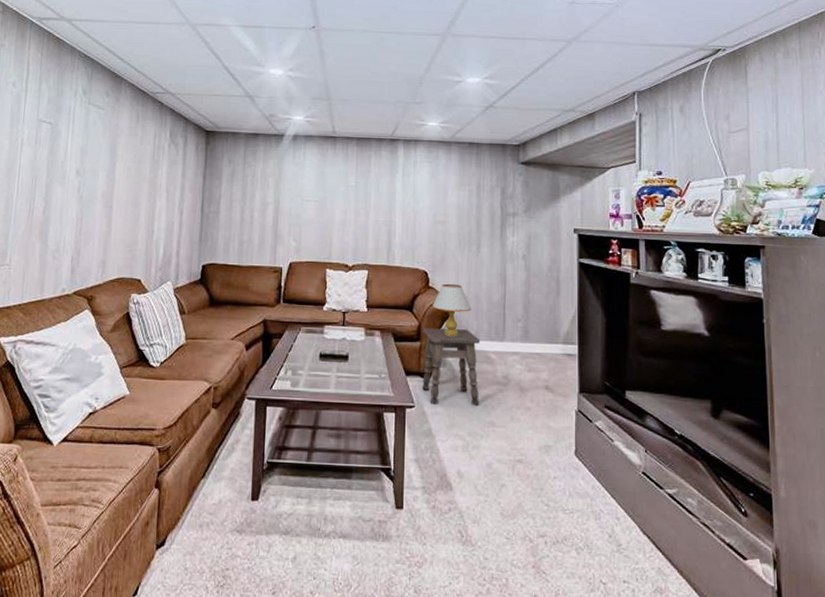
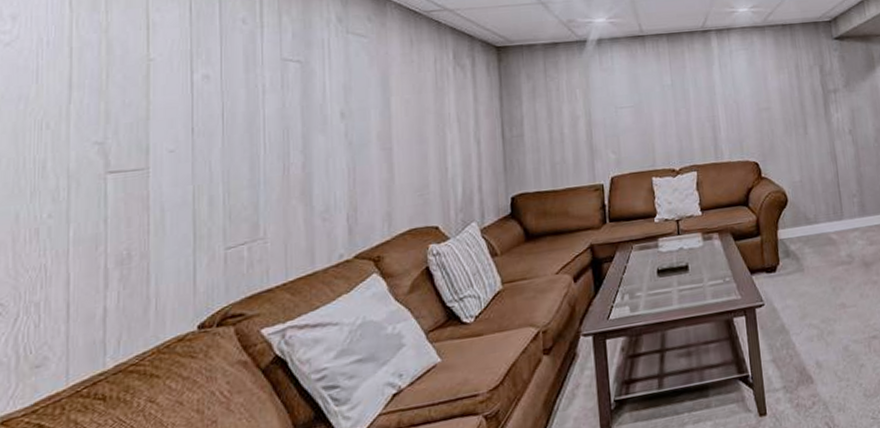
side table: present [422,328,481,407] -> none [761,214,829,299]
table lamp: present [432,283,472,337] -> none [767,170,807,225]

